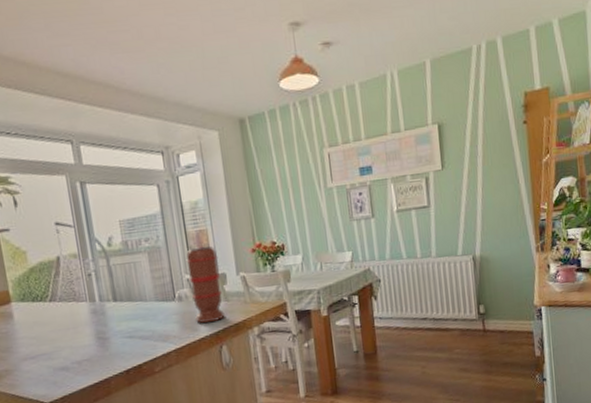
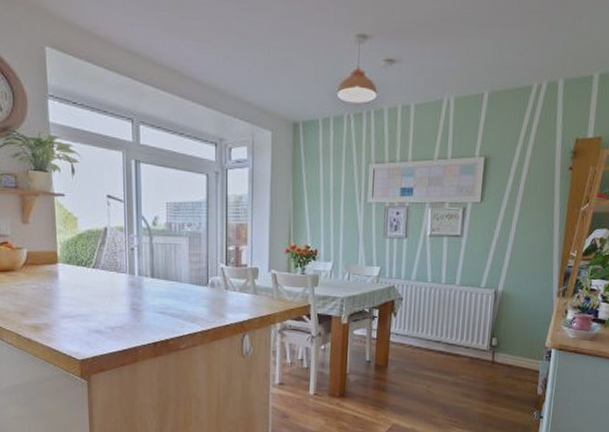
spice grinder: present [186,246,225,323] -> none [223,239,254,311]

